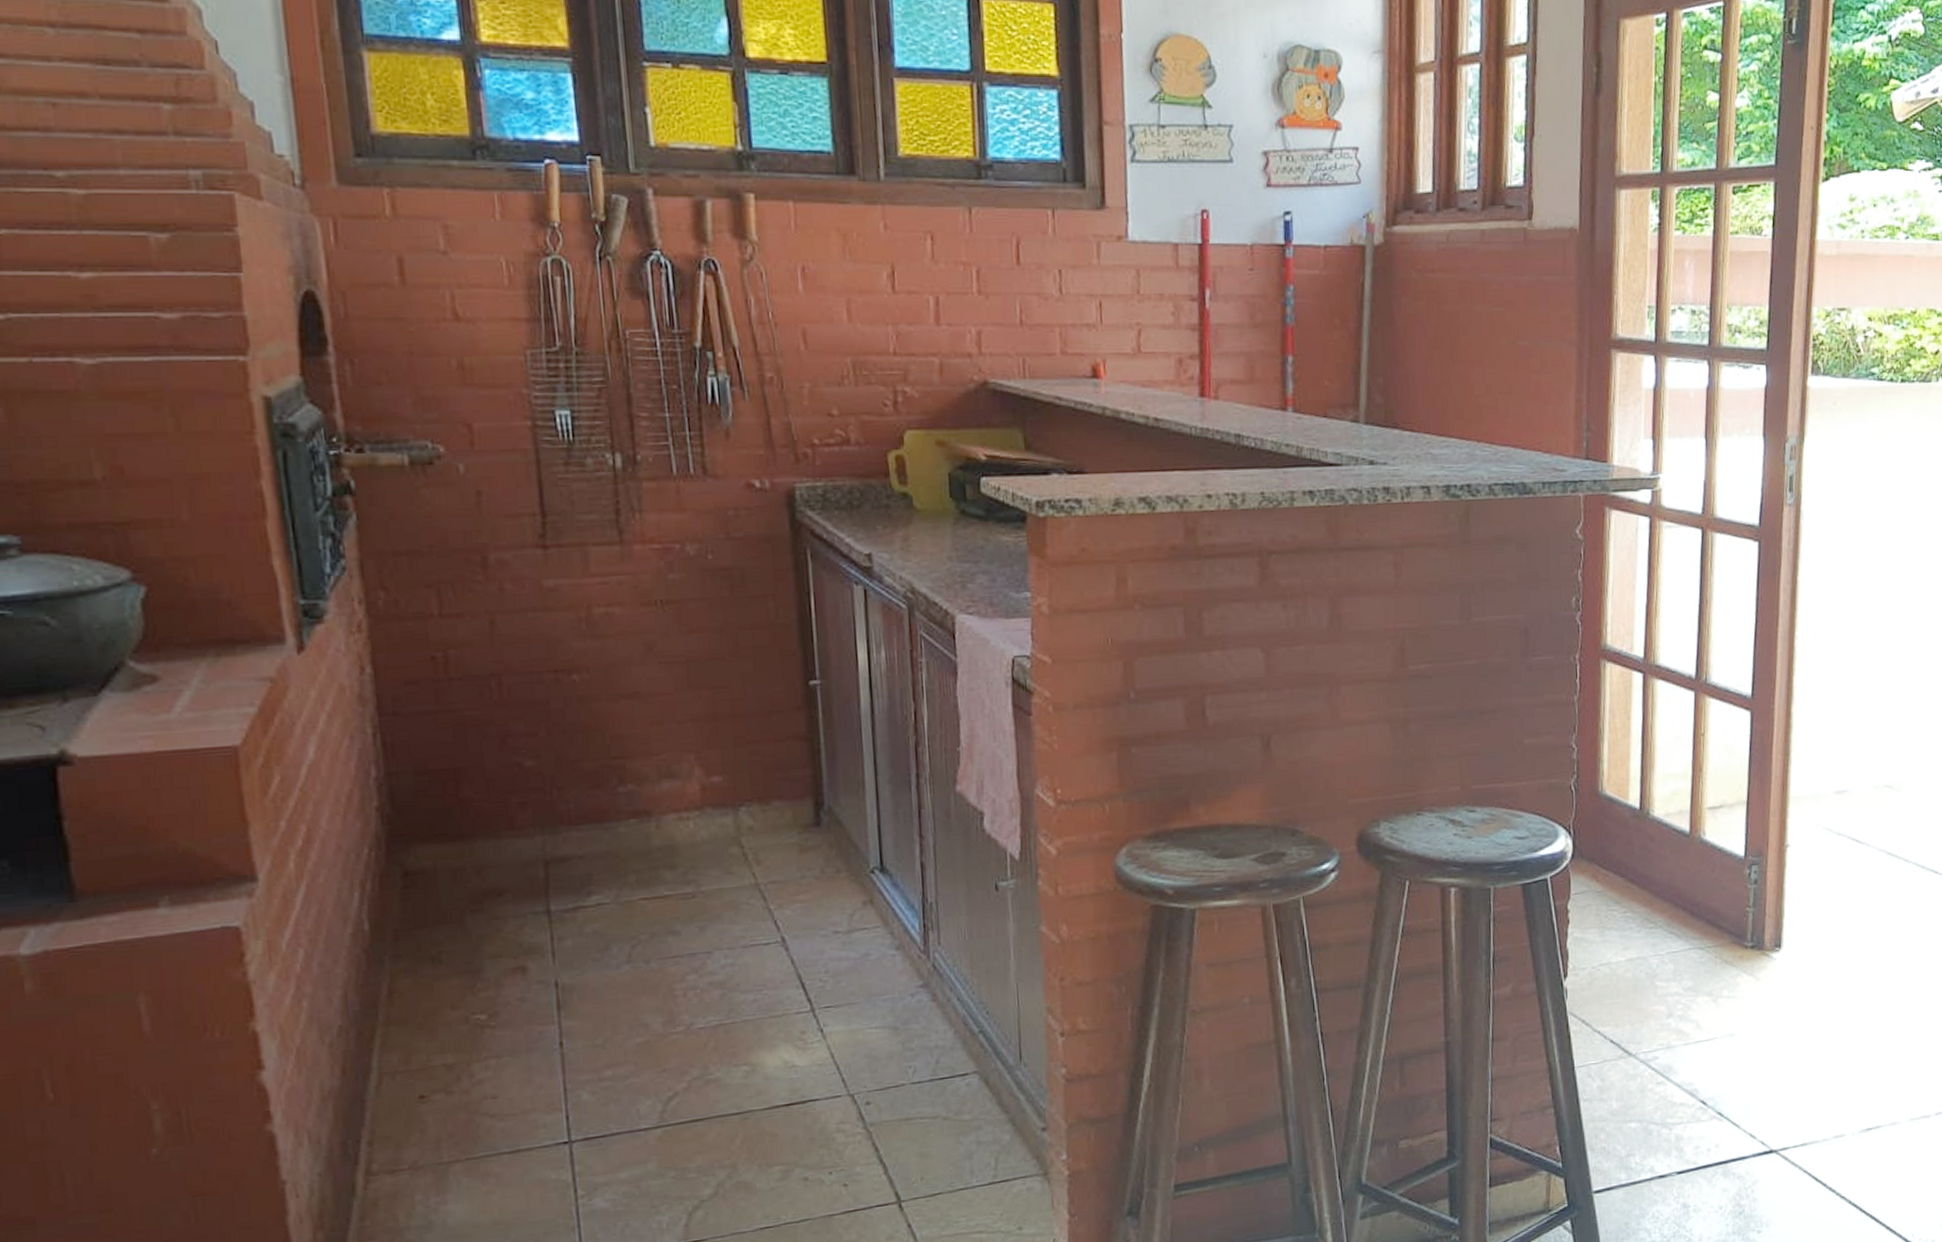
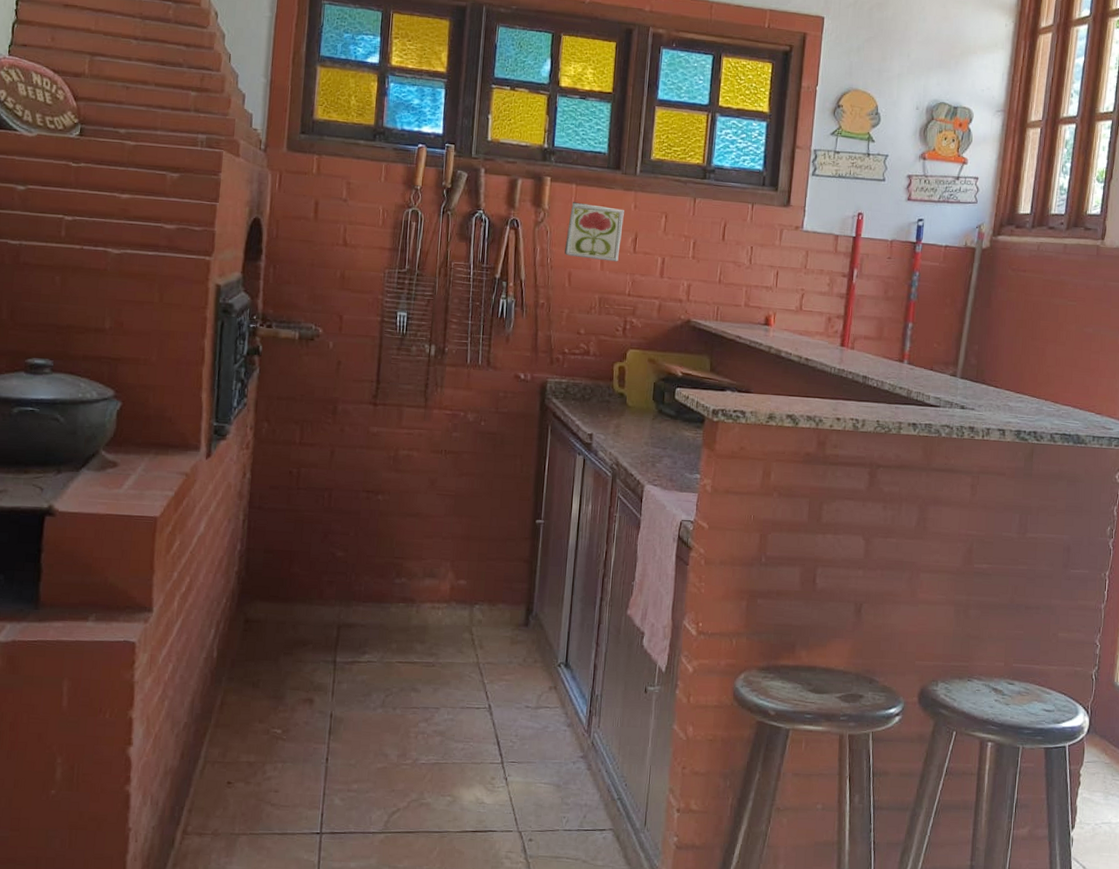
decorative tile: none [790,227,872,309] -> present [565,202,624,262]

